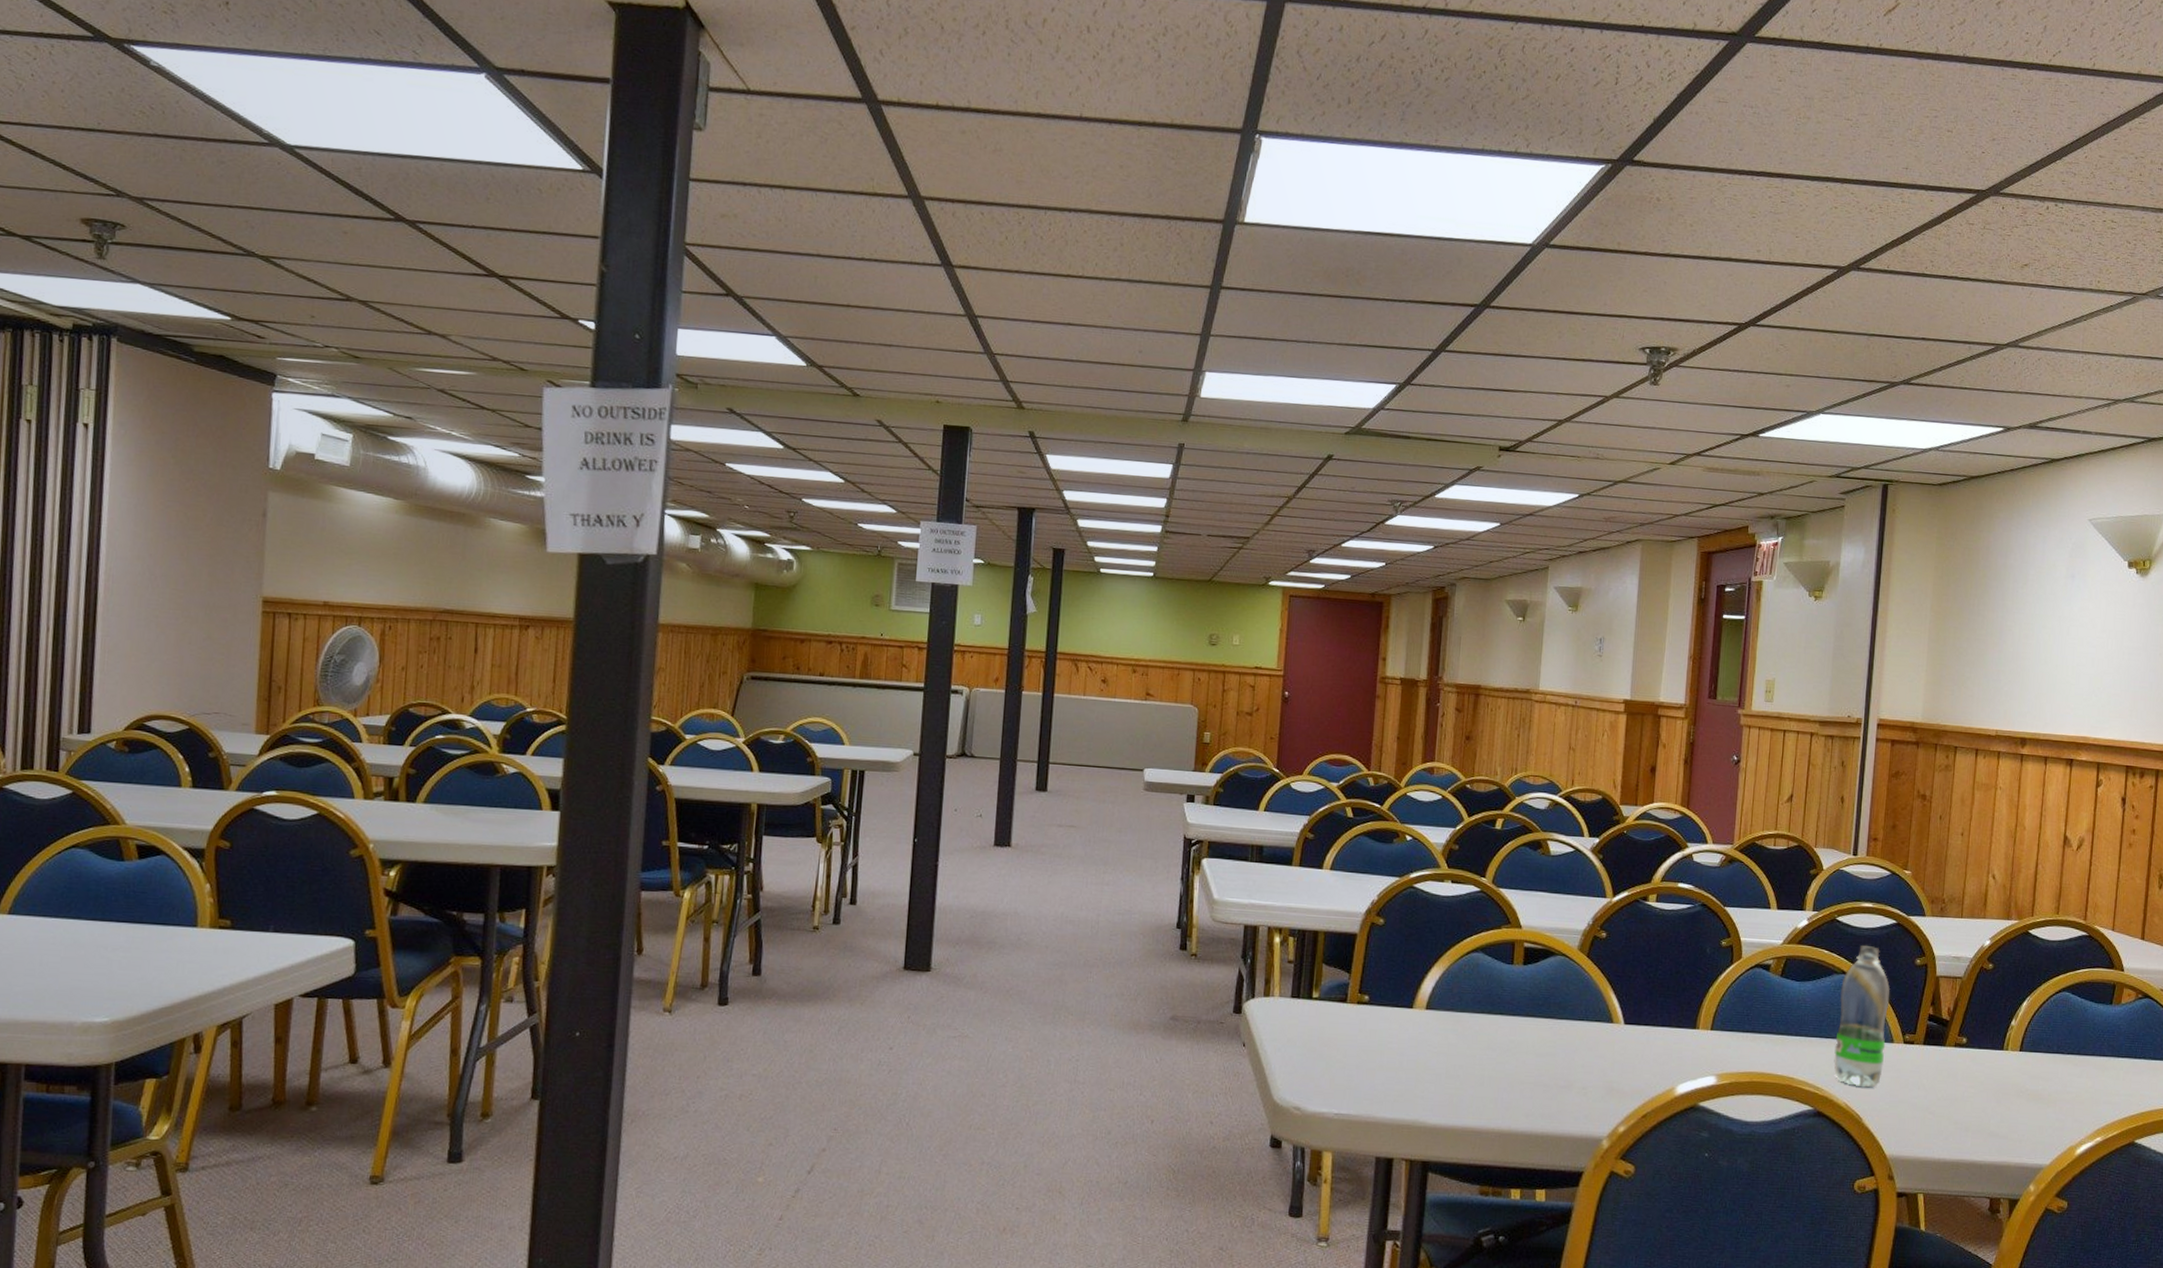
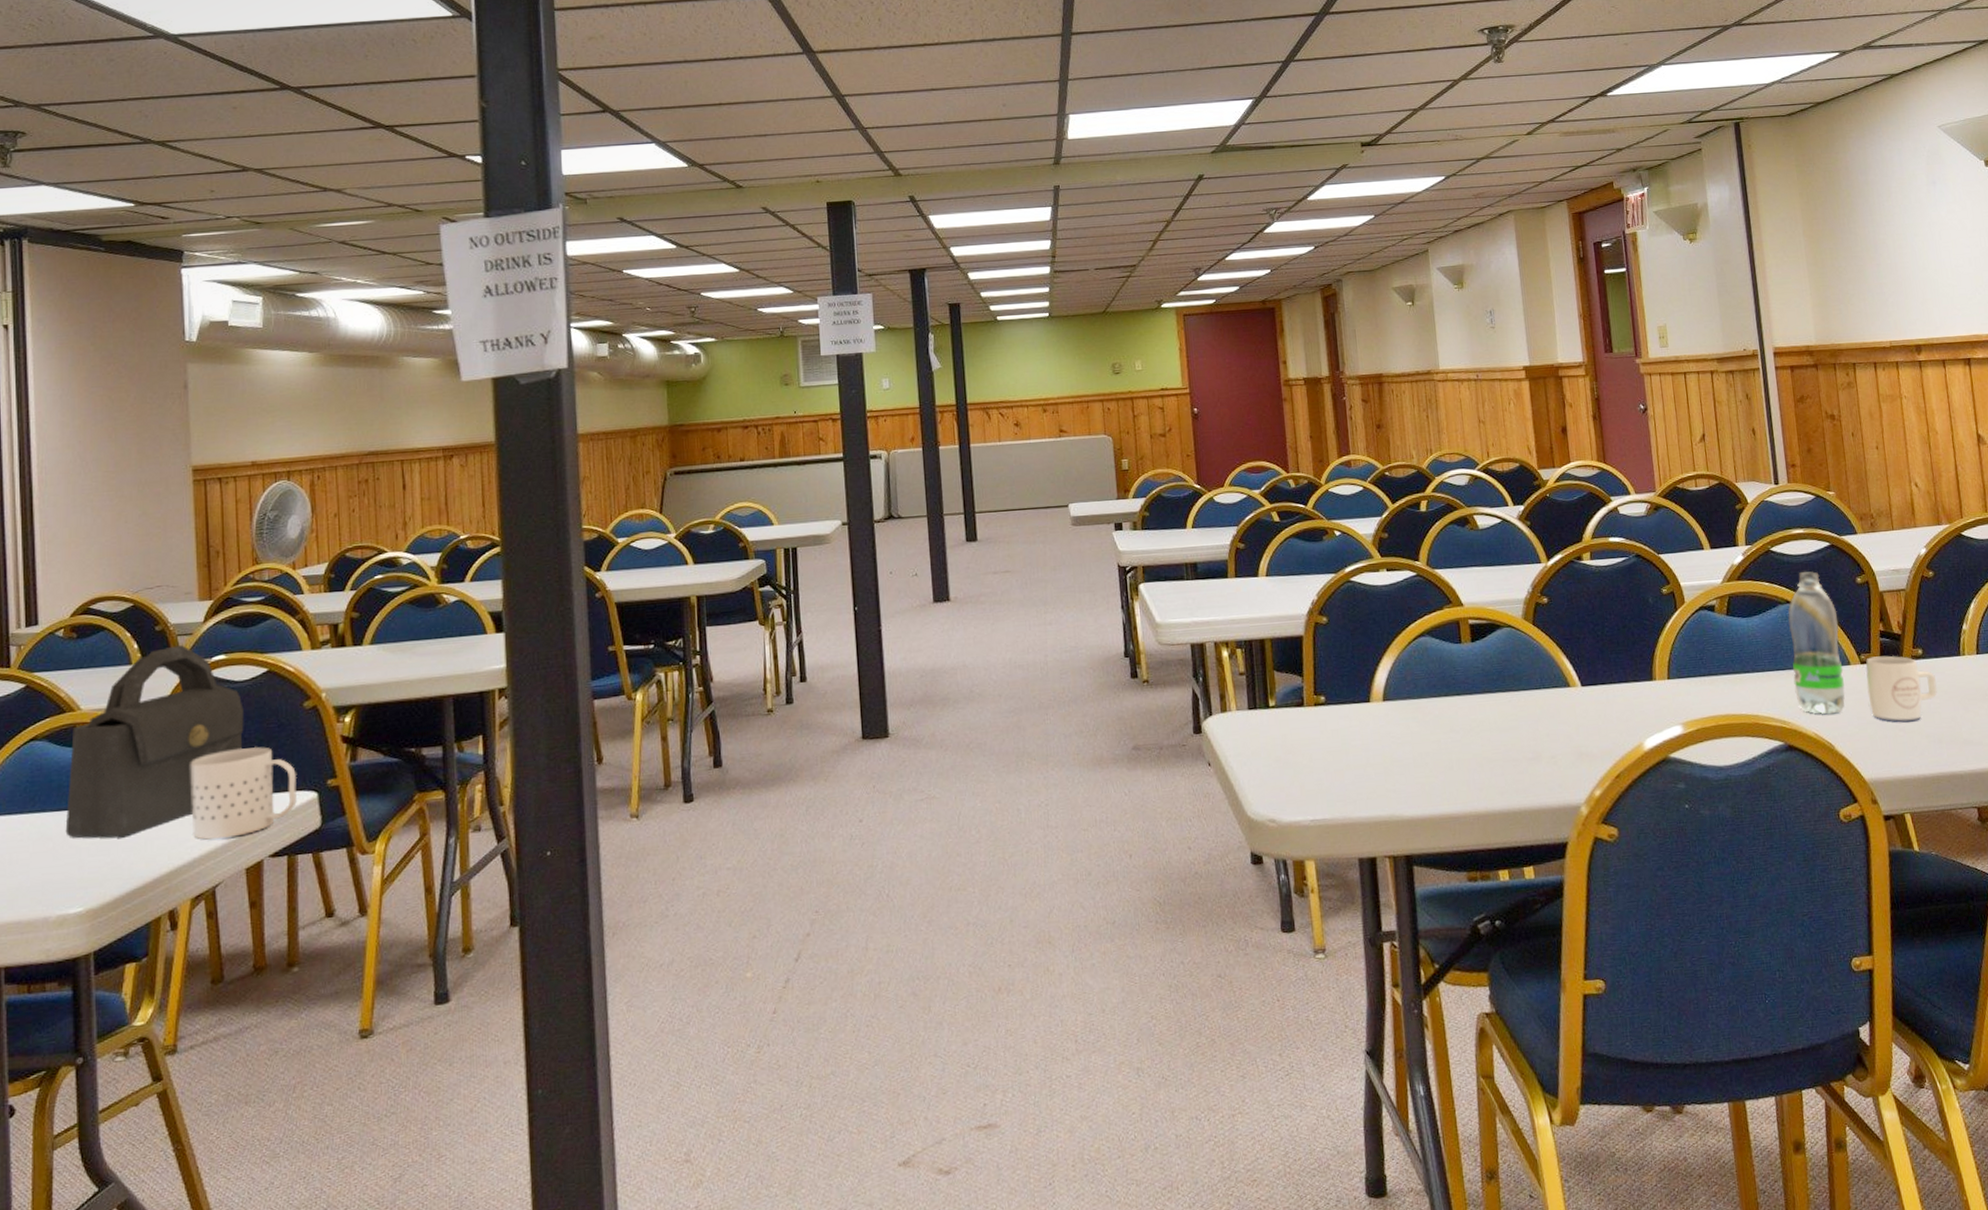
handbag: none [98,775,290,956] -> present [65,645,244,838]
mug: none [225,886,336,972] -> present [190,746,297,840]
mug: none [1905,1038,1975,1107] -> present [1865,655,1937,723]

